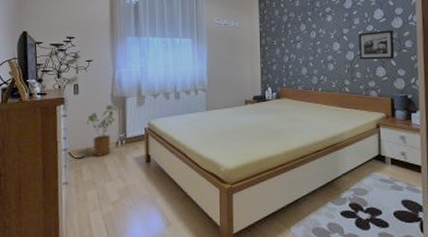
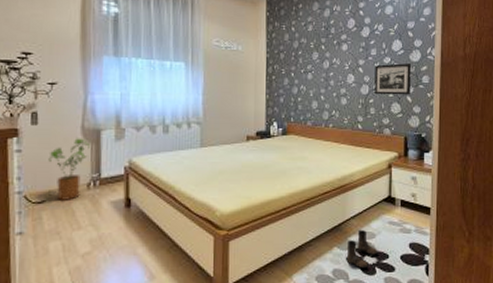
boots: none [340,185,371,224] -> present [346,229,378,269]

